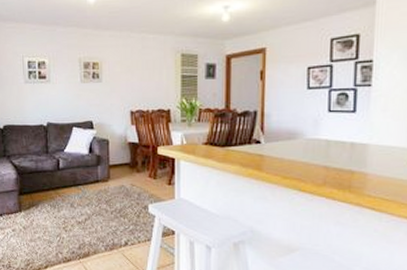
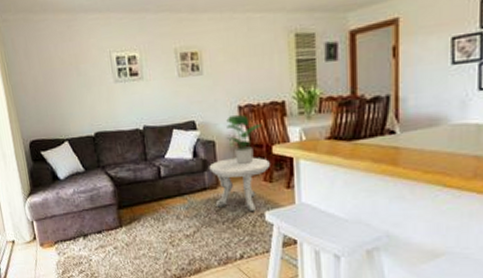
side table: none [102,156,155,203] -> present [209,157,270,211]
potted plant: none [120,118,150,162] -> present [226,114,263,165]

